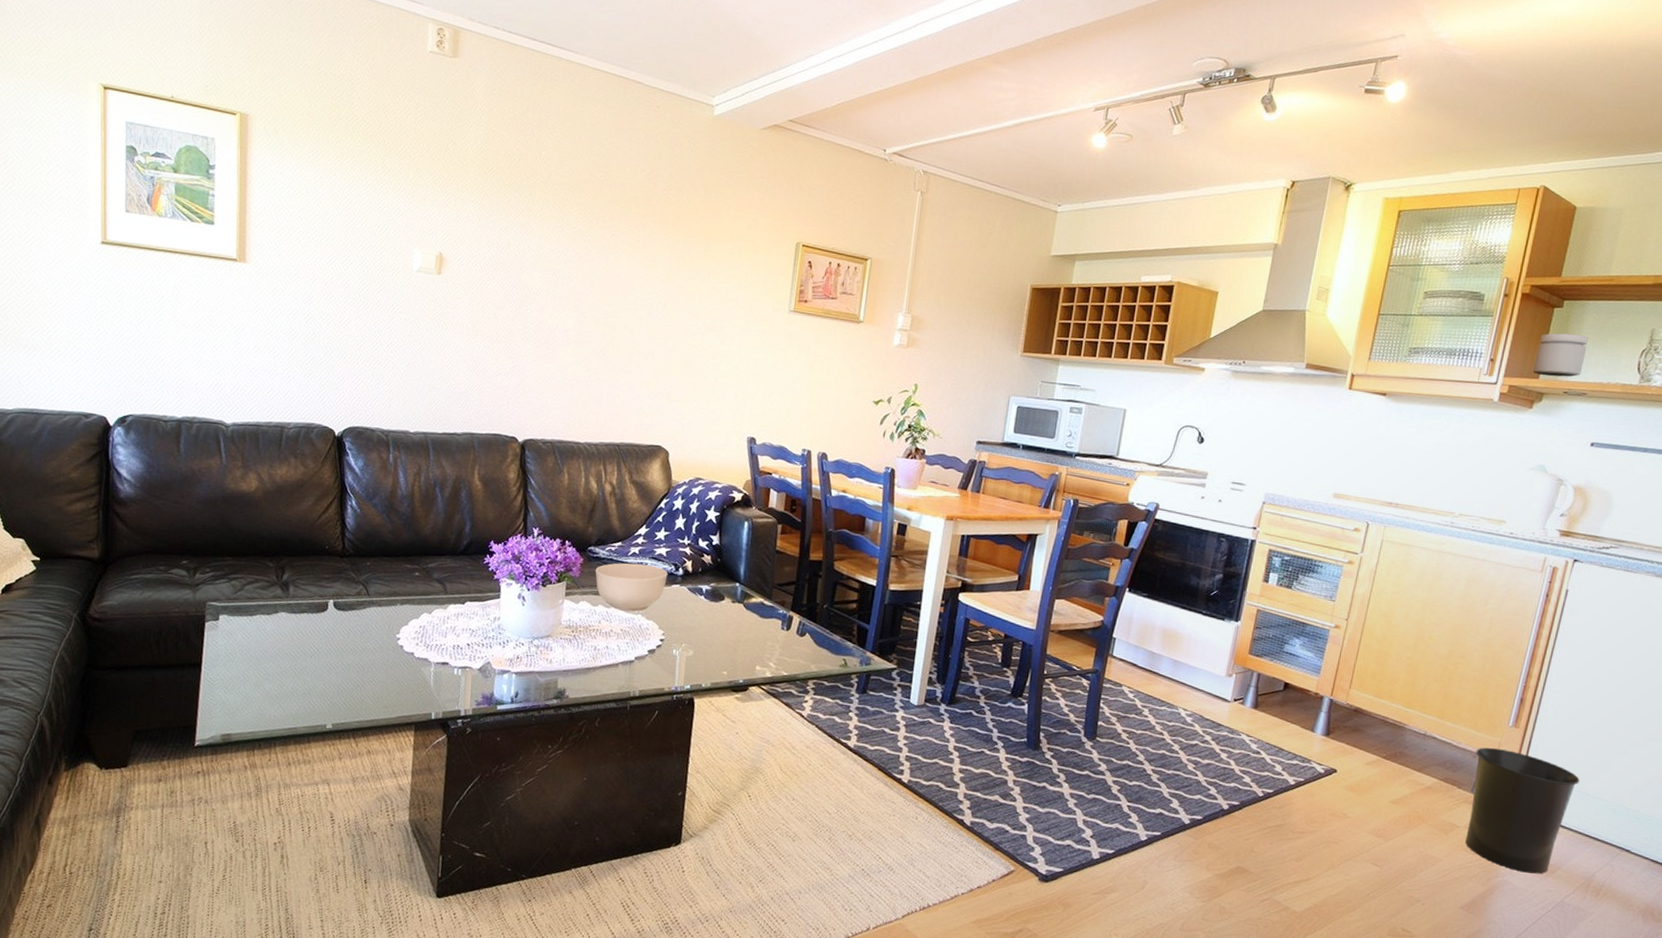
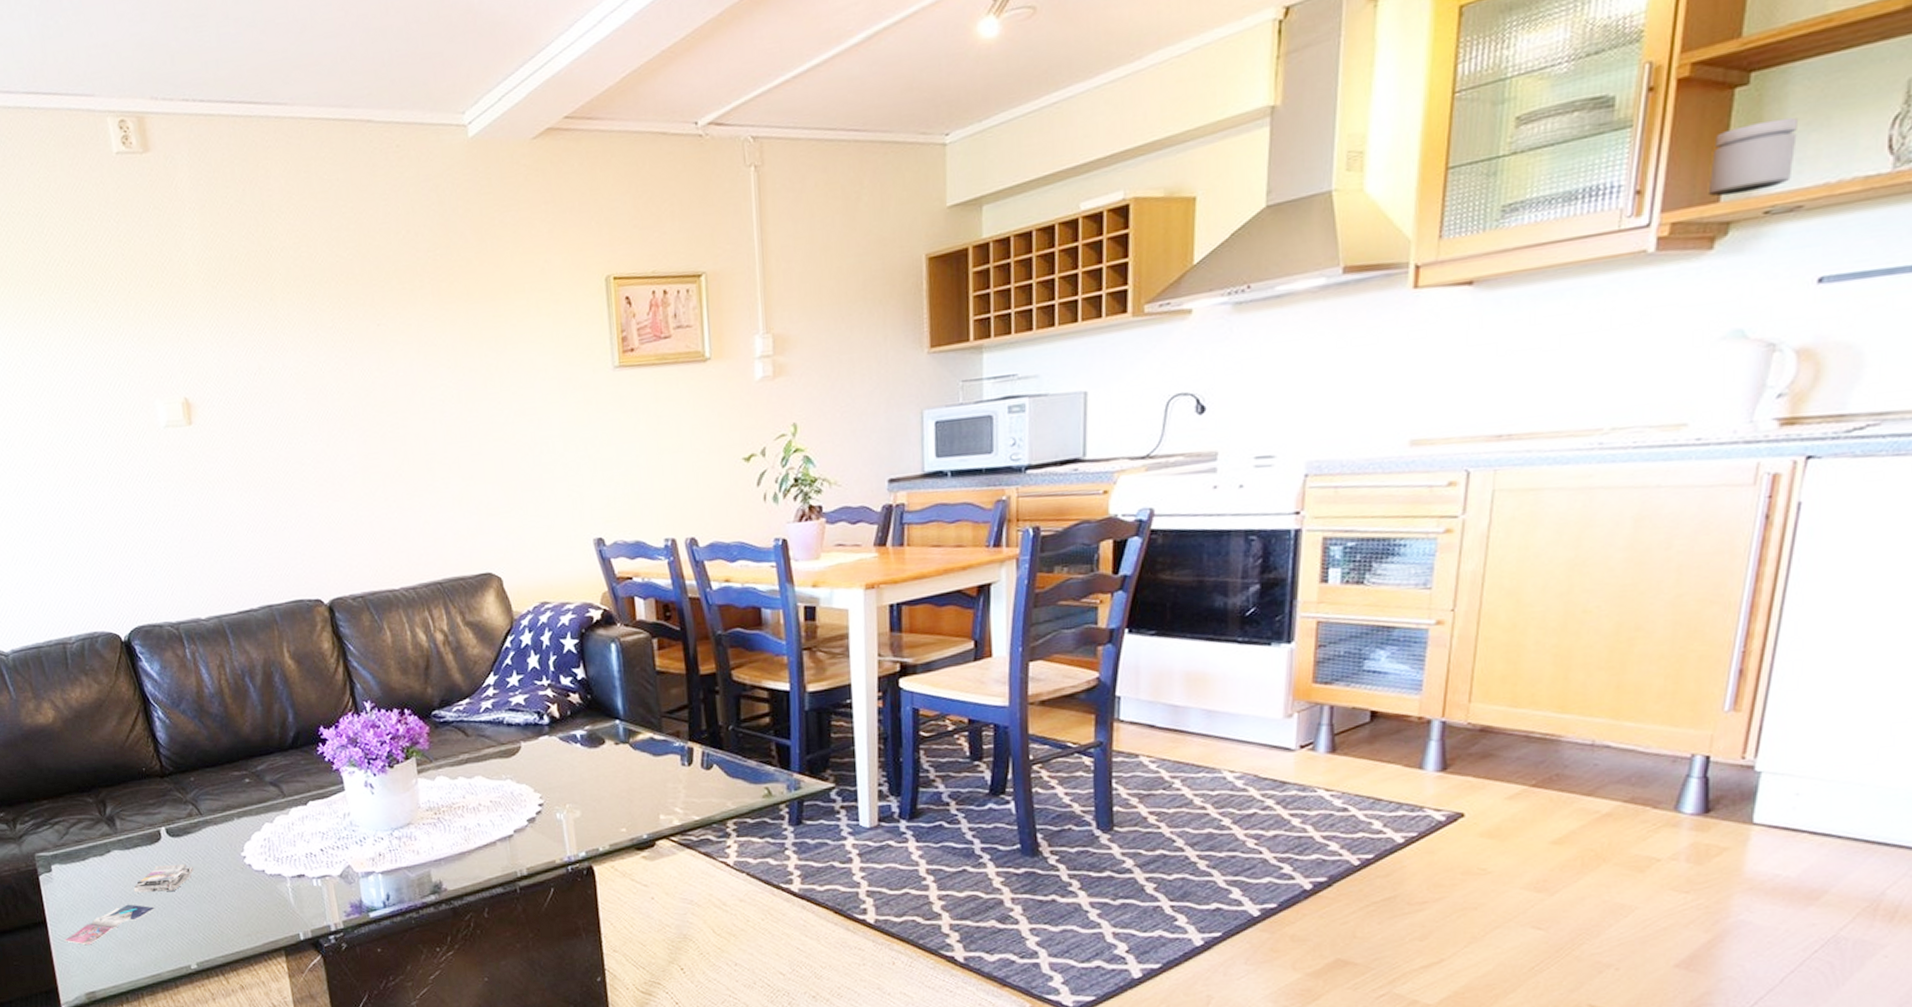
magazine: none [214,632,351,692] -> present [64,863,194,945]
bowl: present [595,562,668,612] -> none [445,718,532,779]
waste bin: present [1465,747,1580,874] -> none [1673,744,1847,906]

